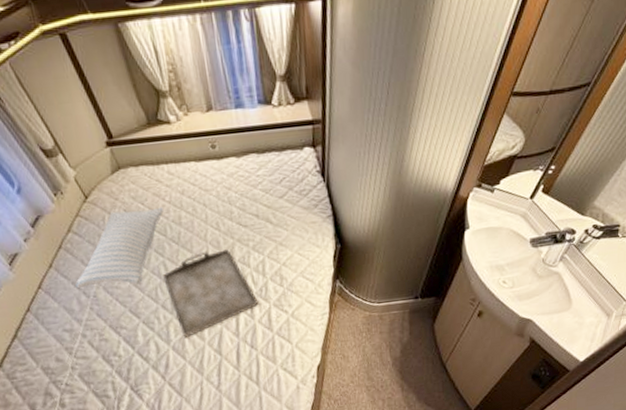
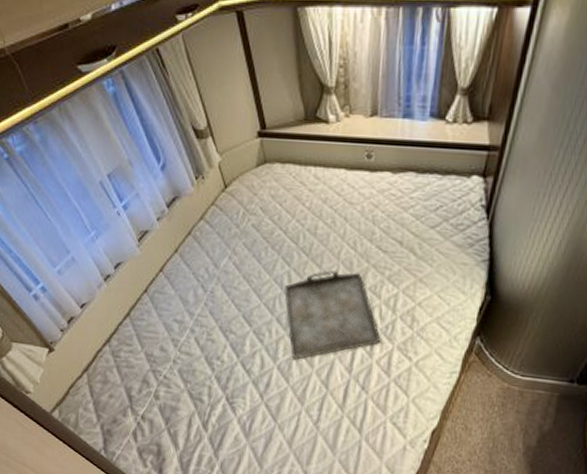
pillow: present [75,207,164,288] -> none [195,206,301,289]

